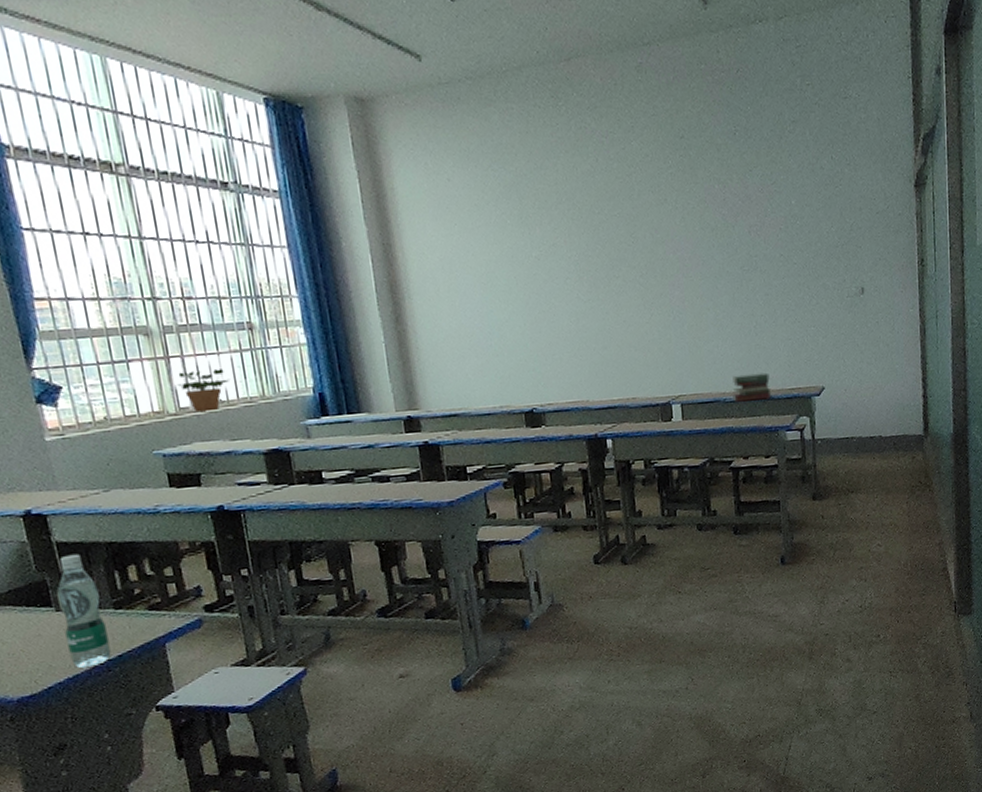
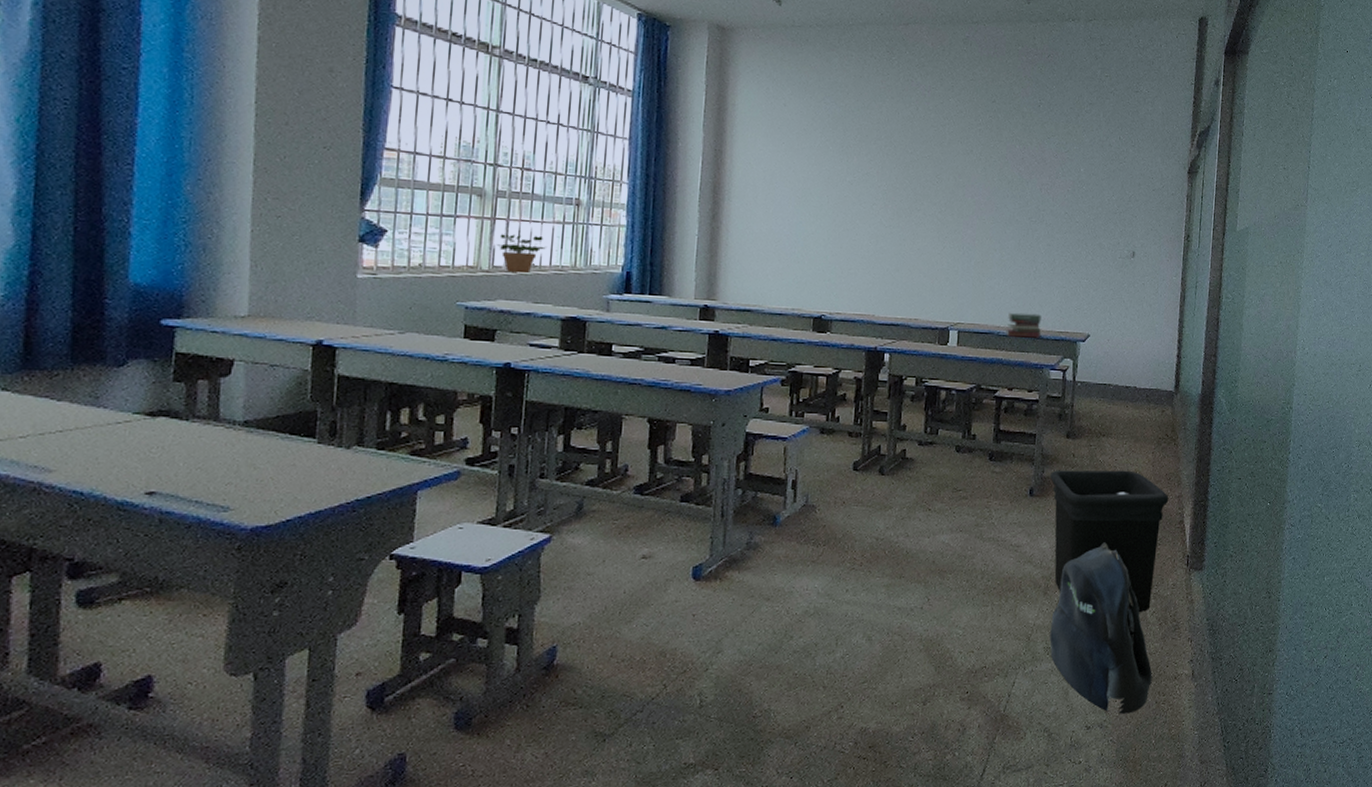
bottle: present [56,554,111,669] -> none [318,389,367,505]
recycling bin: none [799,524,929,665] -> present [1049,470,1169,613]
backpack: none [820,600,930,762] -> present [1049,542,1153,714]

